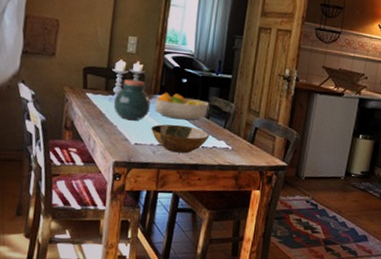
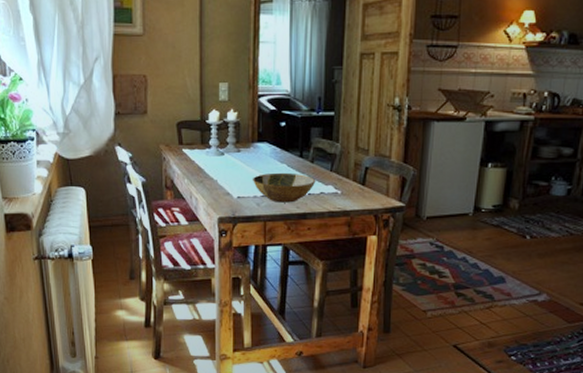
jar: present [113,78,151,121] -> none [211,129,249,173]
fruit bowl: present [154,92,209,121] -> none [253,139,311,167]

